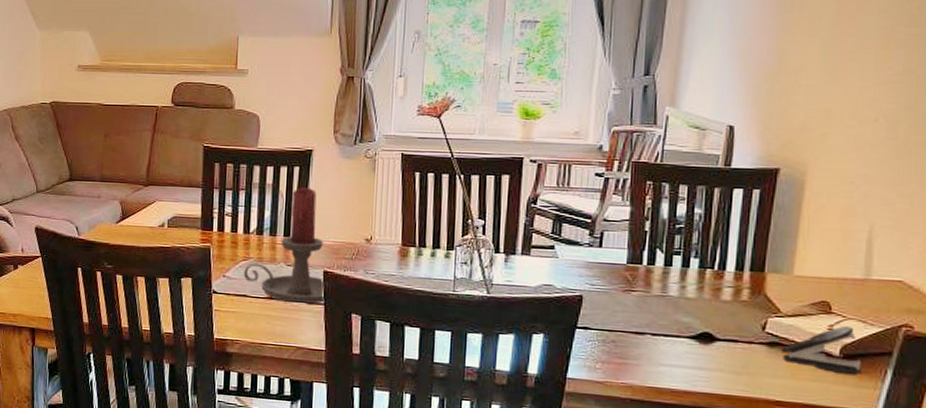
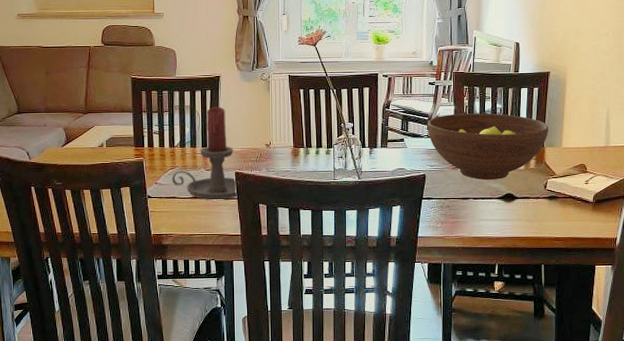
fruit bowl: none [589,217,773,312] -> present [427,113,548,180]
stapler: present [780,326,862,374] -> none [556,181,607,213]

